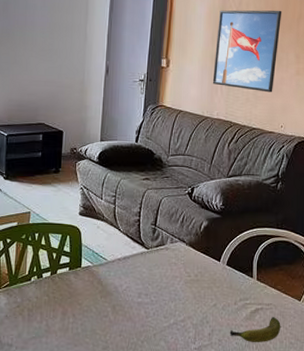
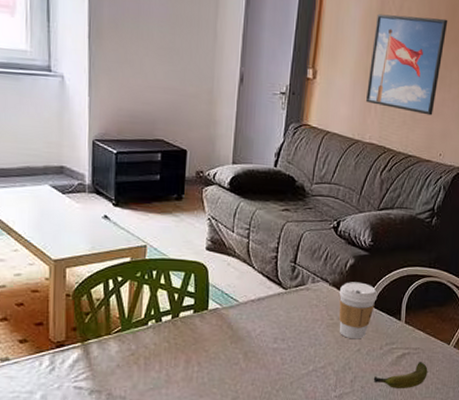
coffee cup: none [195,242,231,295] -> present [338,282,378,339]

